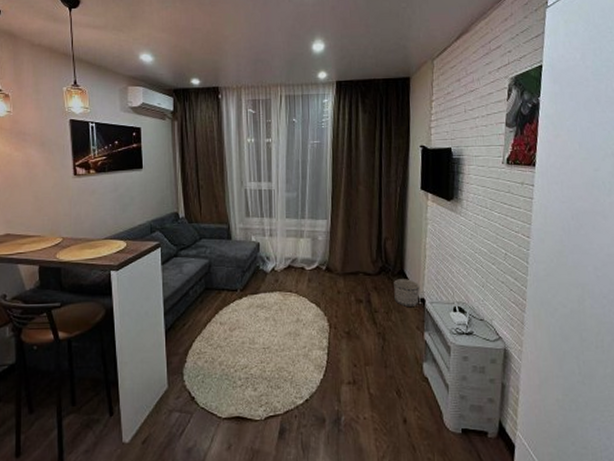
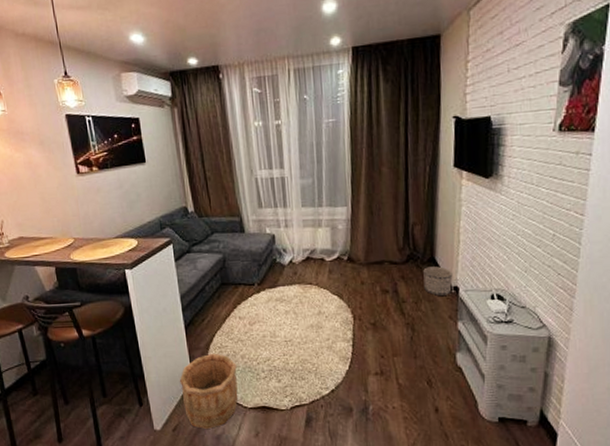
wooden bucket: none [154,359,214,441] -> present [179,353,238,429]

